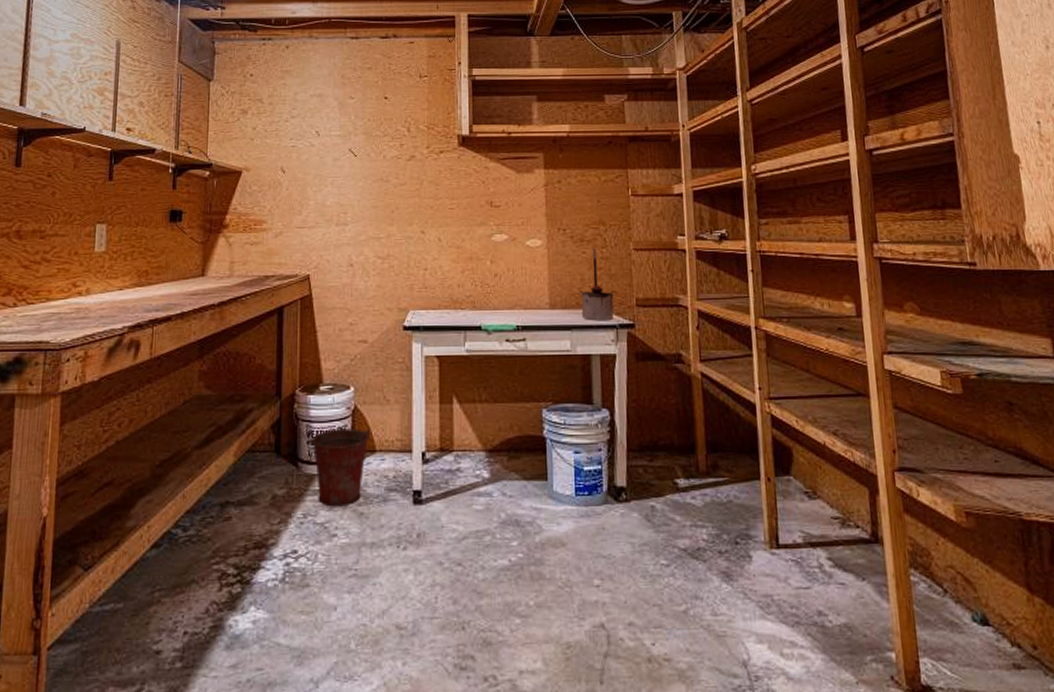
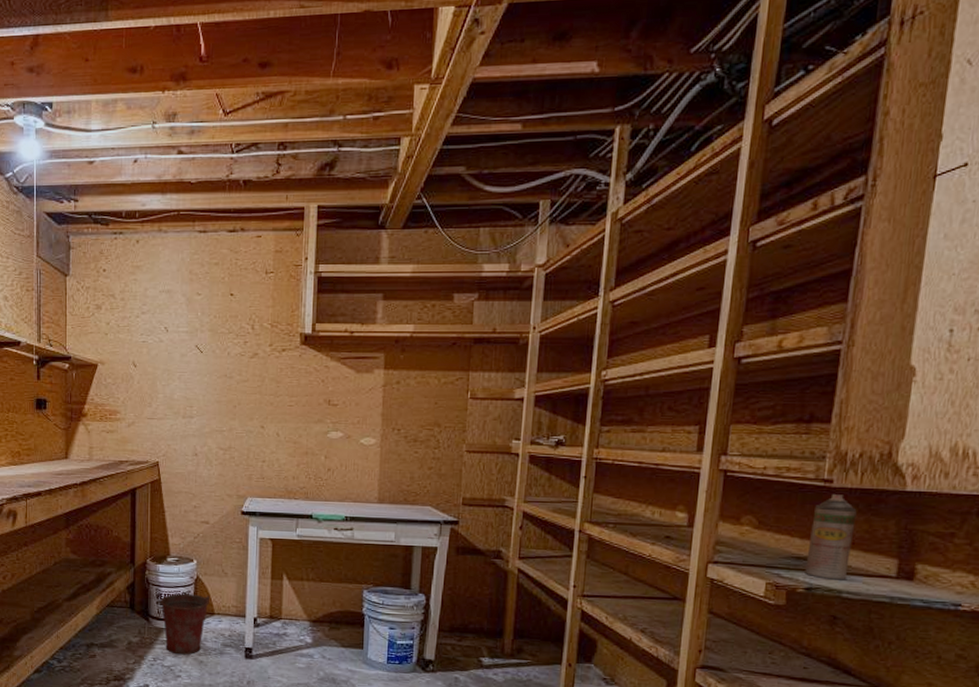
paint can: present [579,248,616,321] -> none [408,448,444,517]
aerosol can: none [966,277,1012,364] -> present [805,494,857,580]

